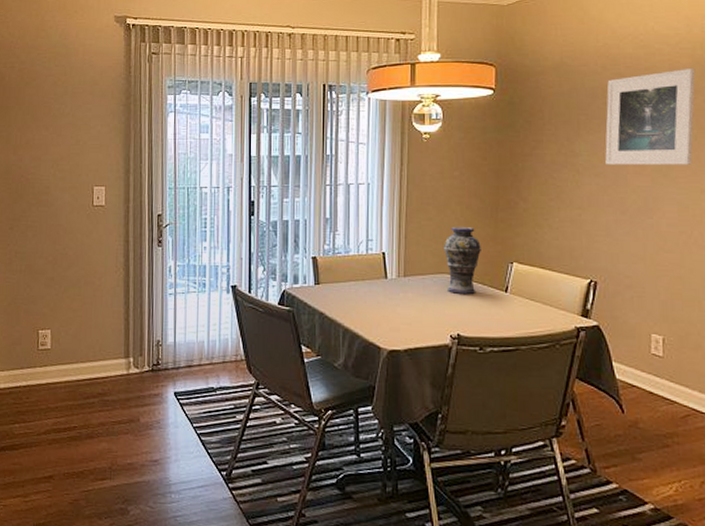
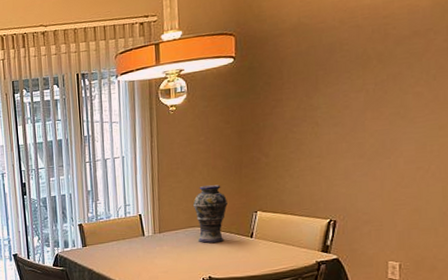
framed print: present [605,69,696,165] -> none [343,10,436,114]

